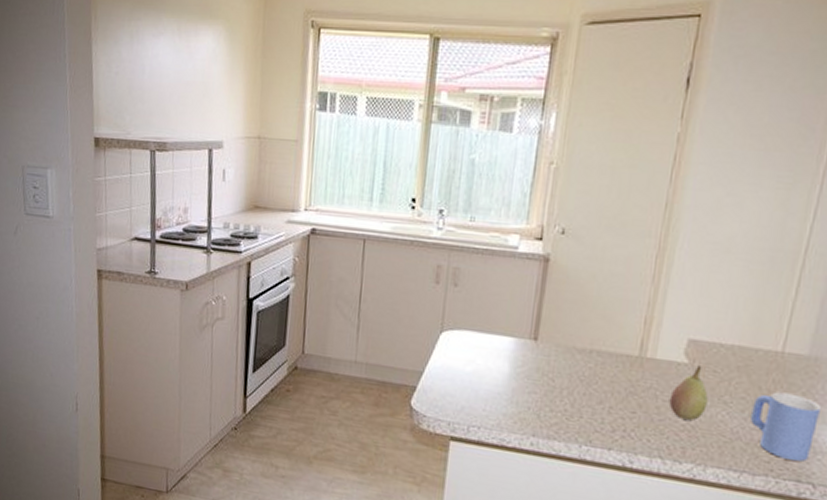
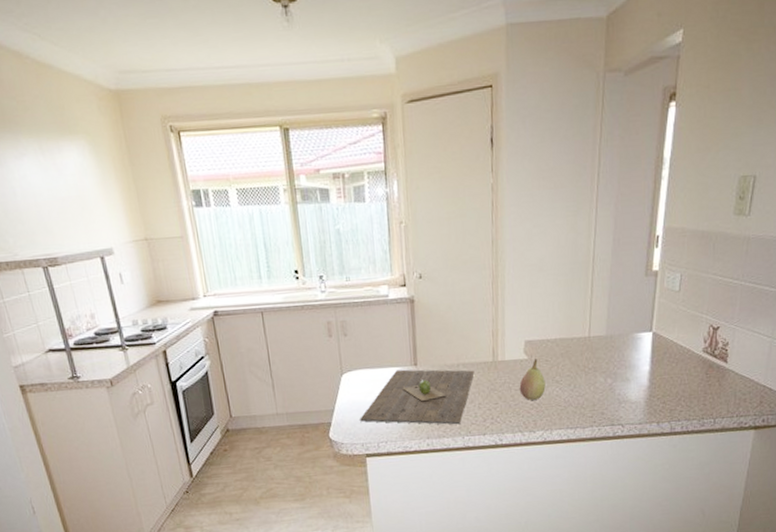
cutting board: none [452,340,611,428] -> present [360,369,475,425]
mug: present [751,391,820,462] -> none [575,365,619,412]

